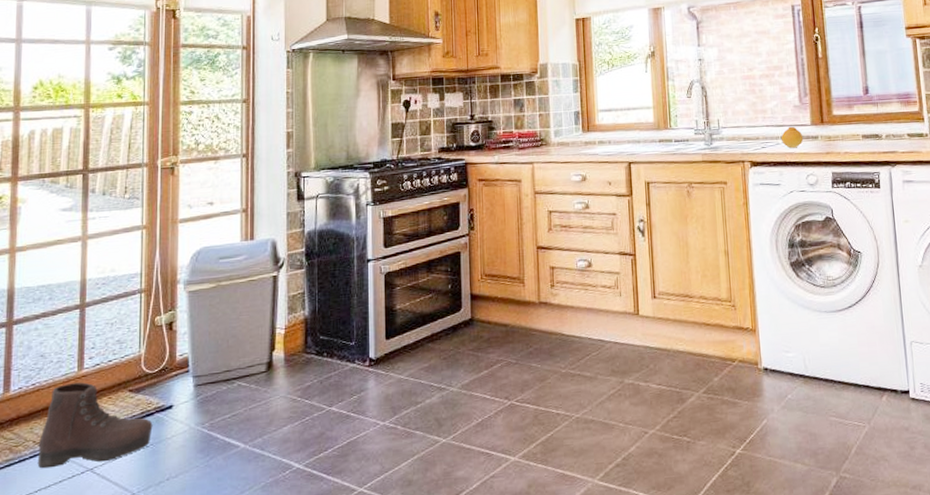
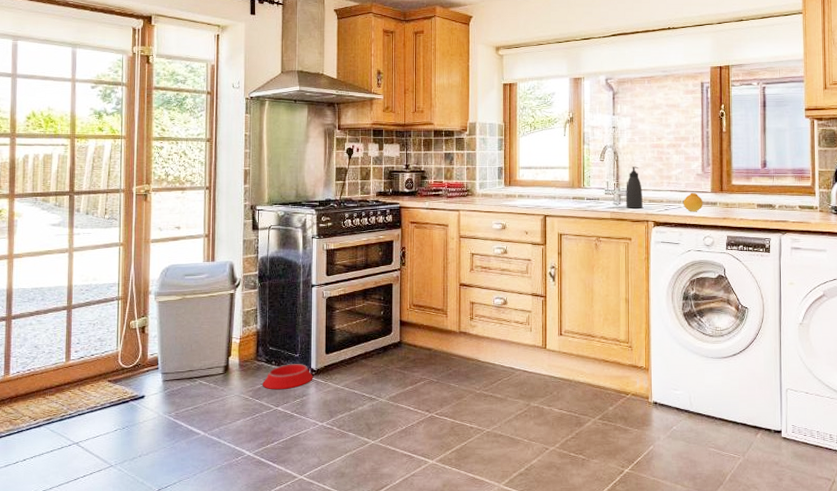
boot: present [37,382,153,468] -> none [32,371,128,438]
pet bowl: none [313,353,372,387] -> present [263,364,313,390]
soap dispenser: none [717,101,737,149] -> present [626,166,643,208]

